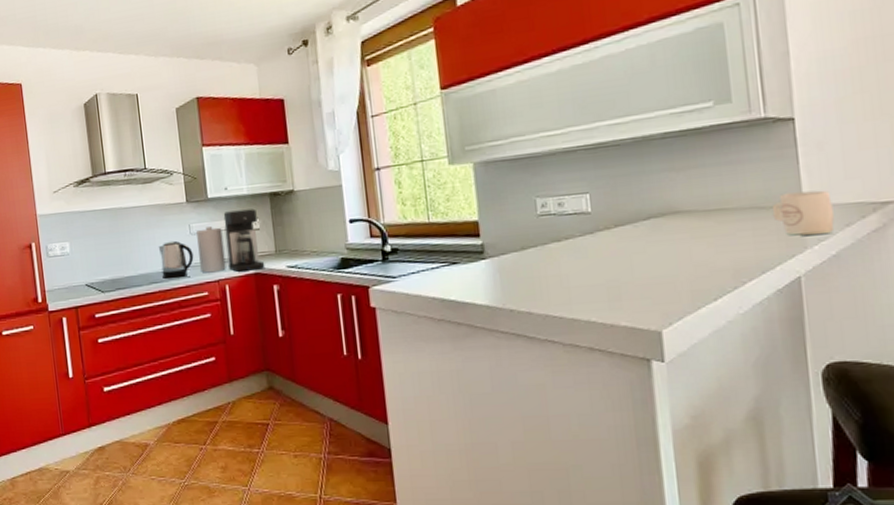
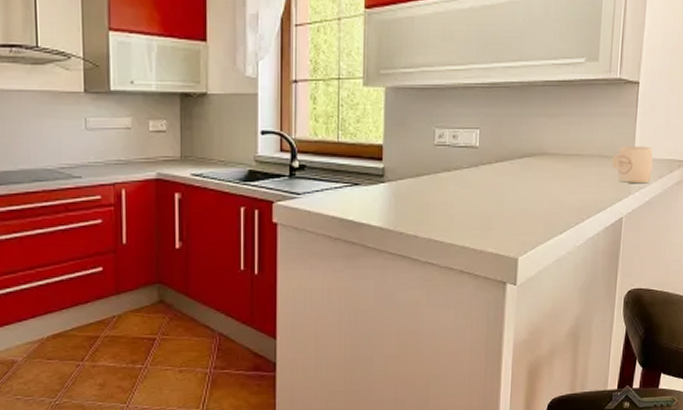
kettle: present [158,240,194,280] -> none [45,134,88,178]
paper towel holder: present [196,226,226,273] -> none [93,123,124,175]
coffee maker: present [223,208,265,272] -> none [126,108,168,176]

